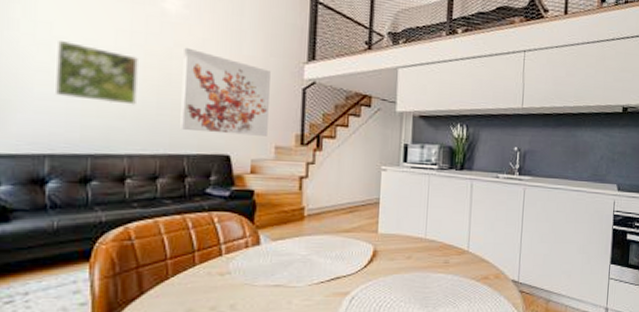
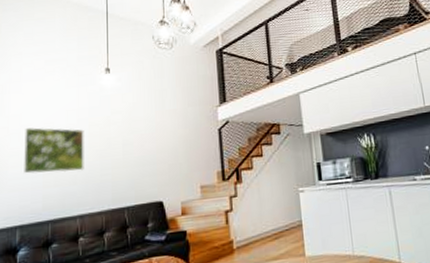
wall art: present [180,47,270,136] -> none [119,113,193,185]

